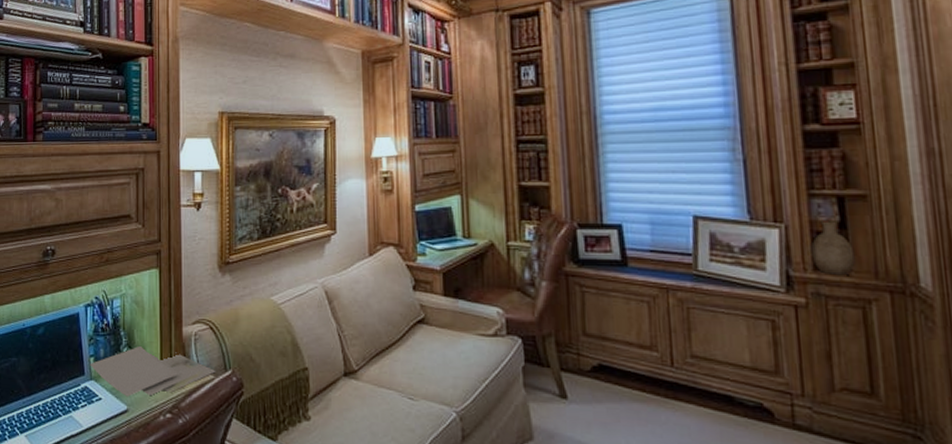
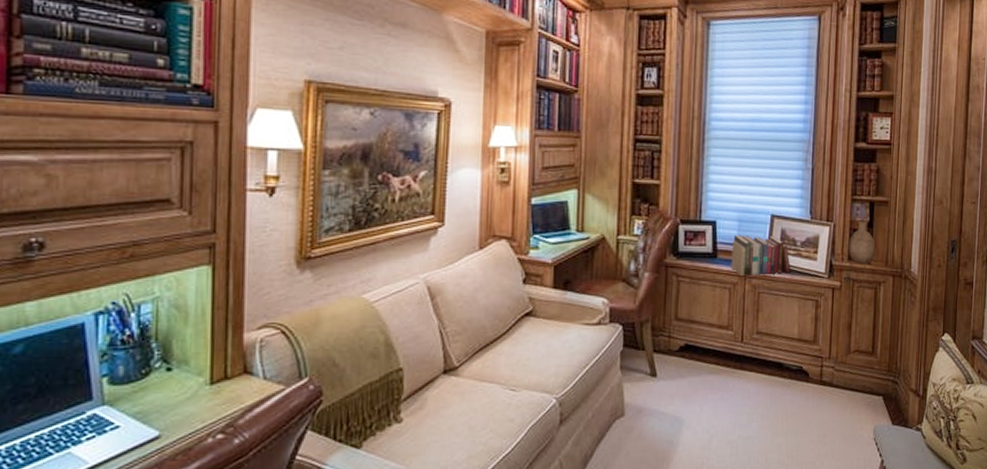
papers: present [90,345,216,397] -> none [101,358,288,420]
books: none [645,239,730,289] -> present [731,234,791,277]

